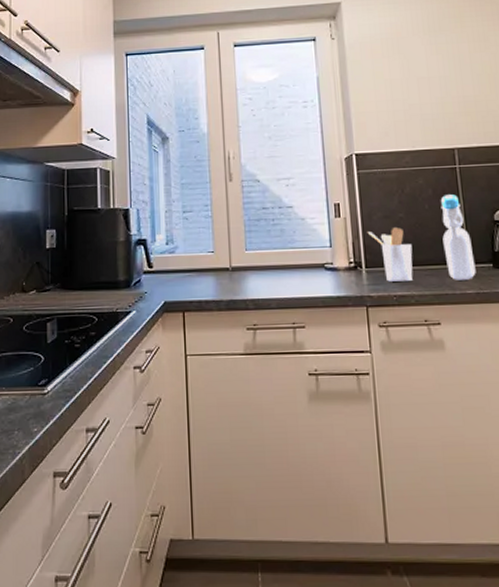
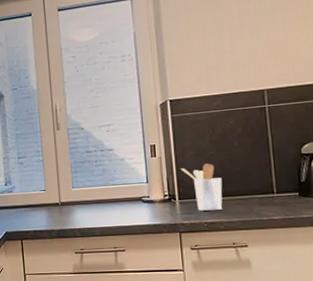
bottle: present [440,194,476,281] -> none [249,132,283,209]

